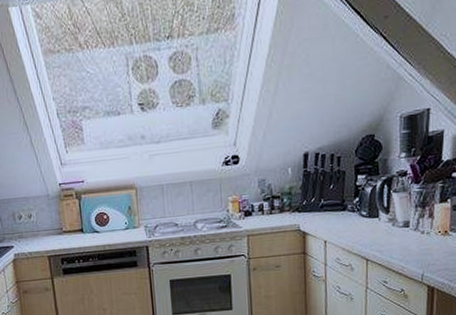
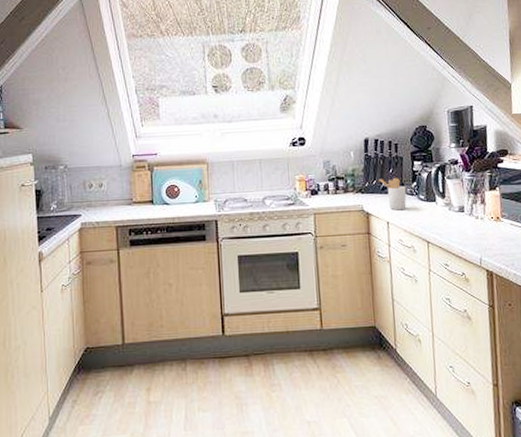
utensil holder: none [317,194,347,229] -> present [378,178,407,211]

